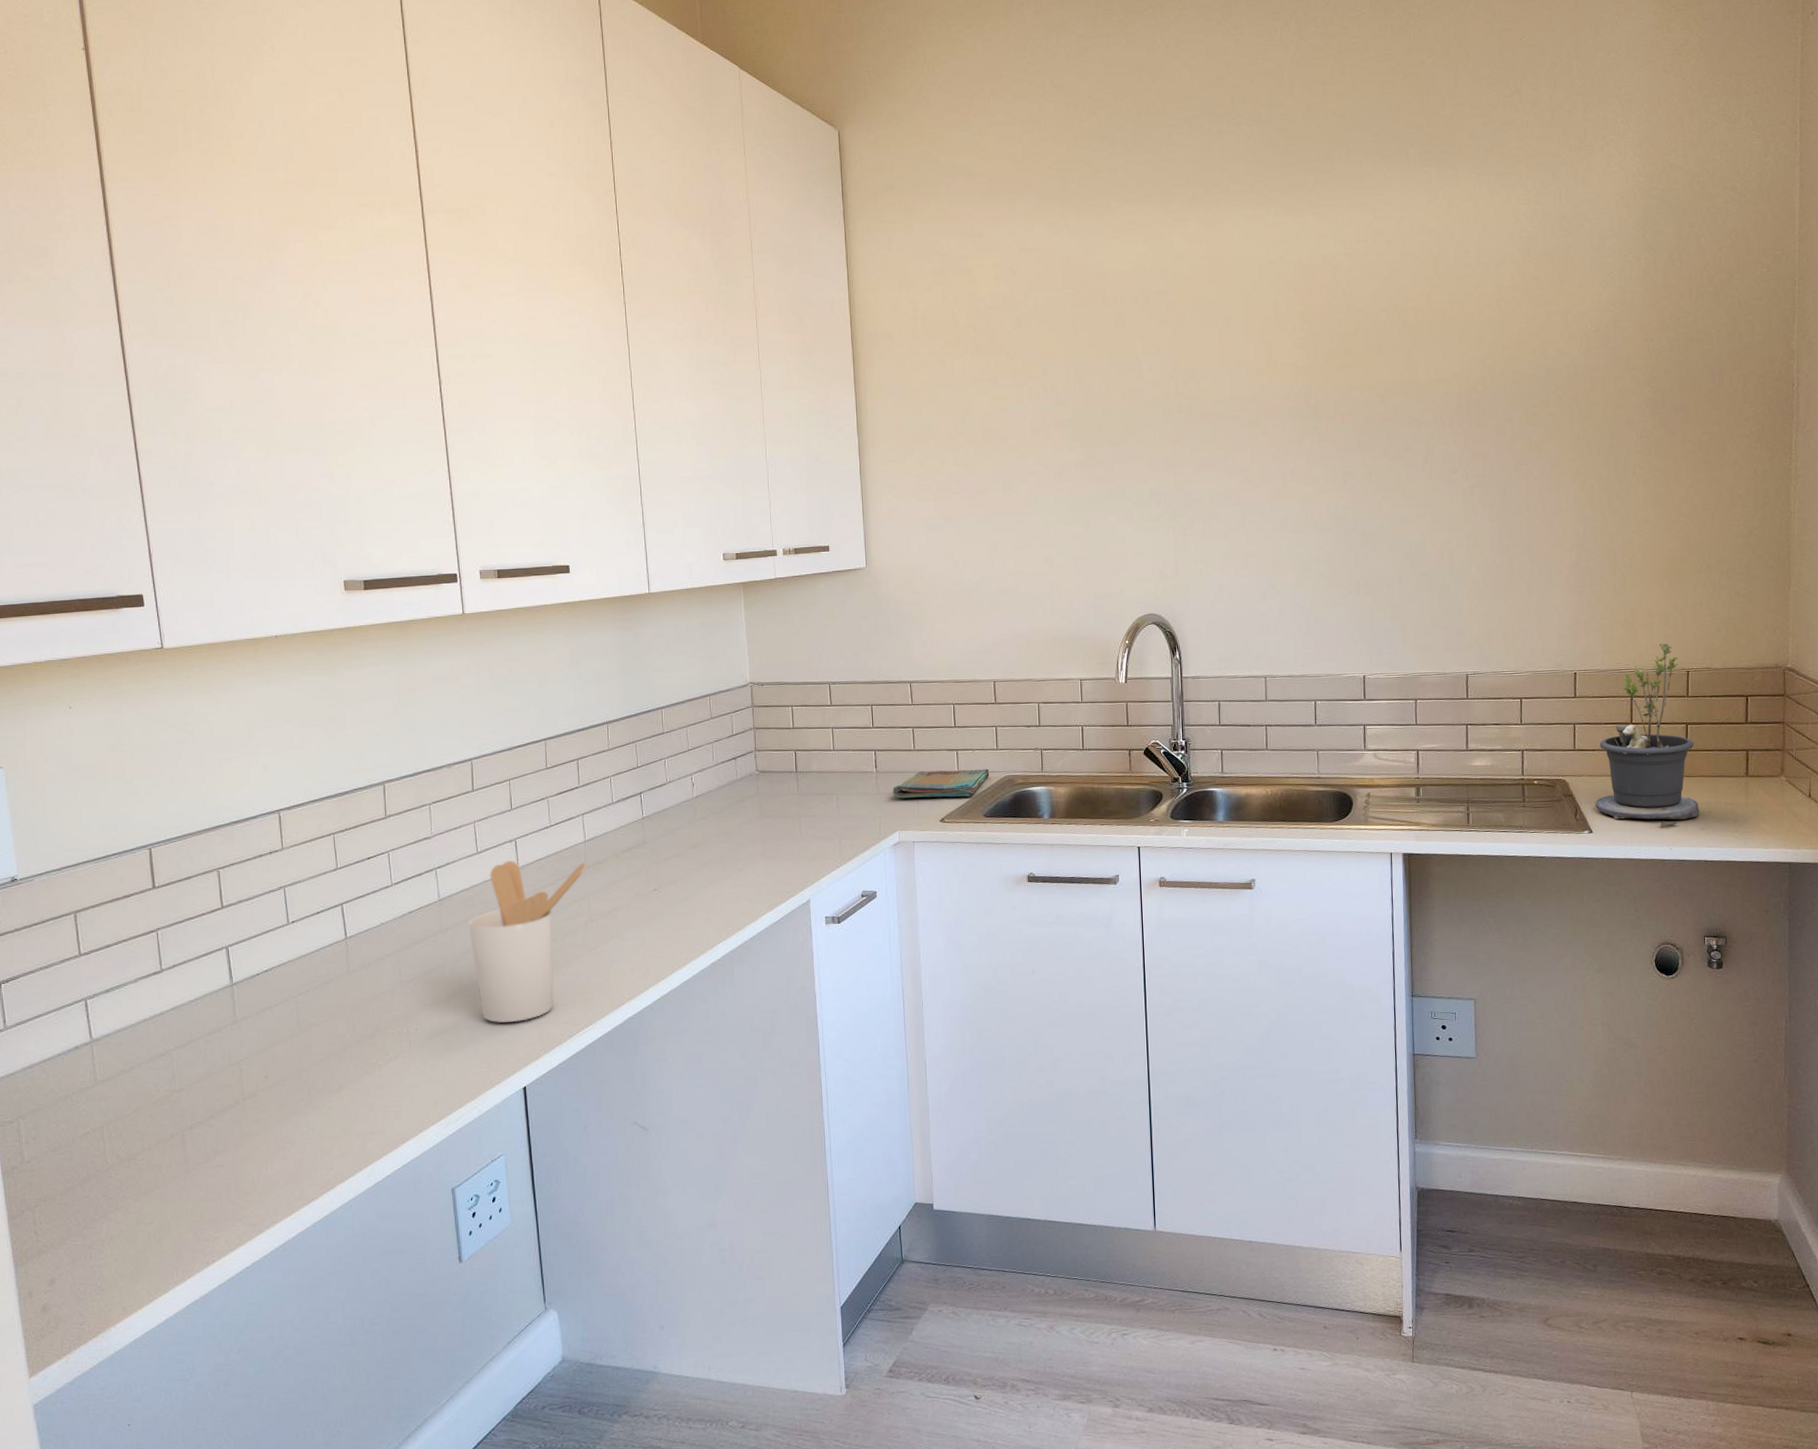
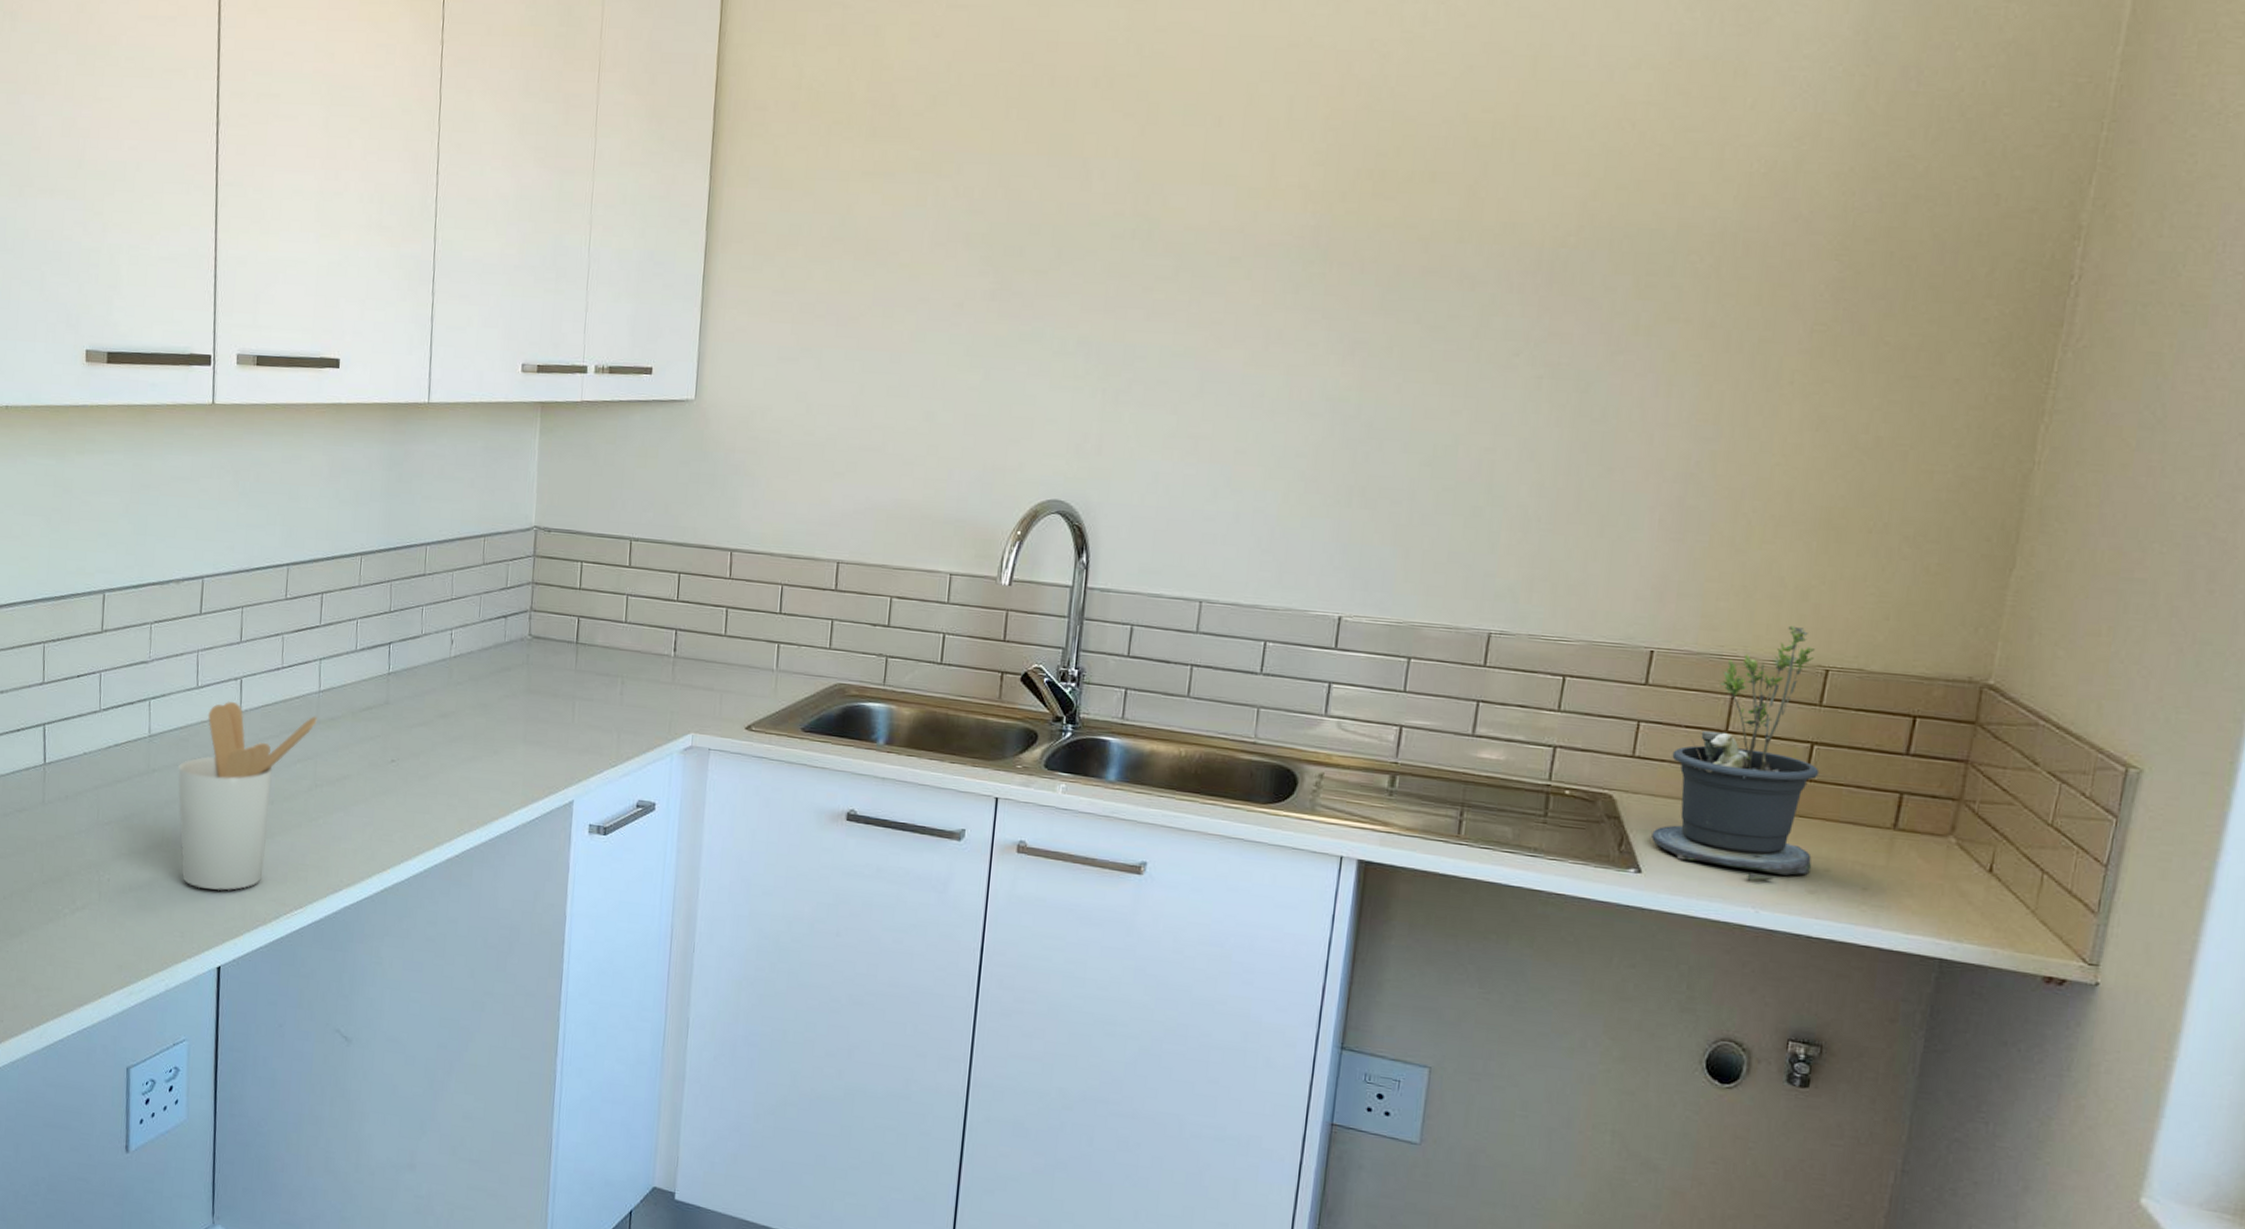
dish towel: present [892,768,990,799] -> none [691,663,817,703]

